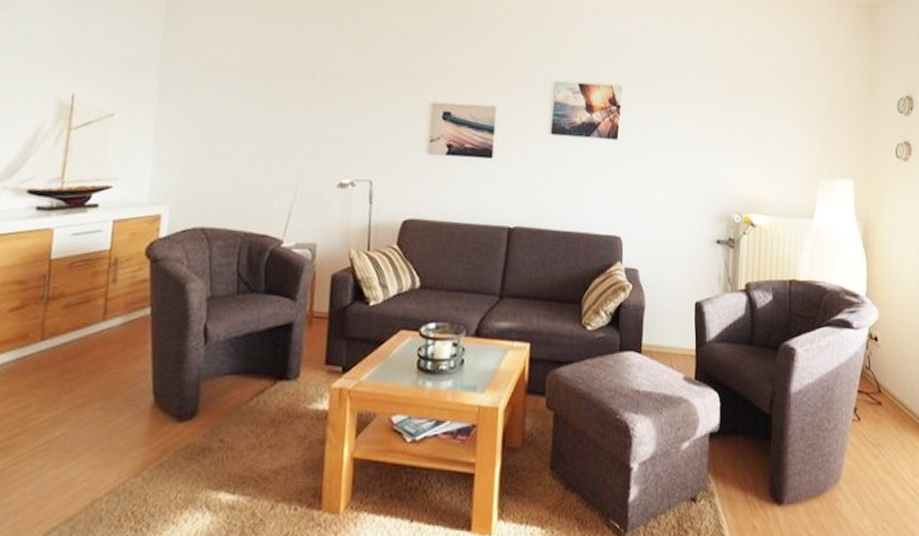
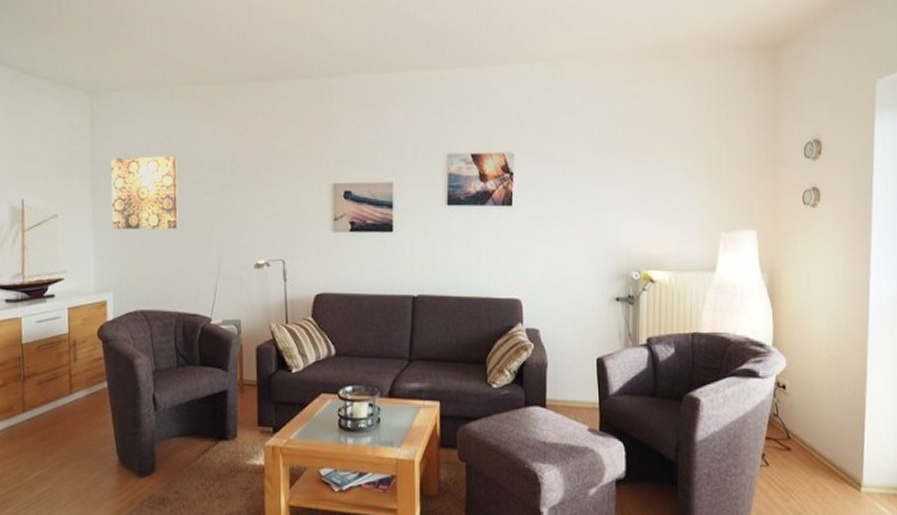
wall art: none [176,56,262,139] -> present [110,155,178,230]

